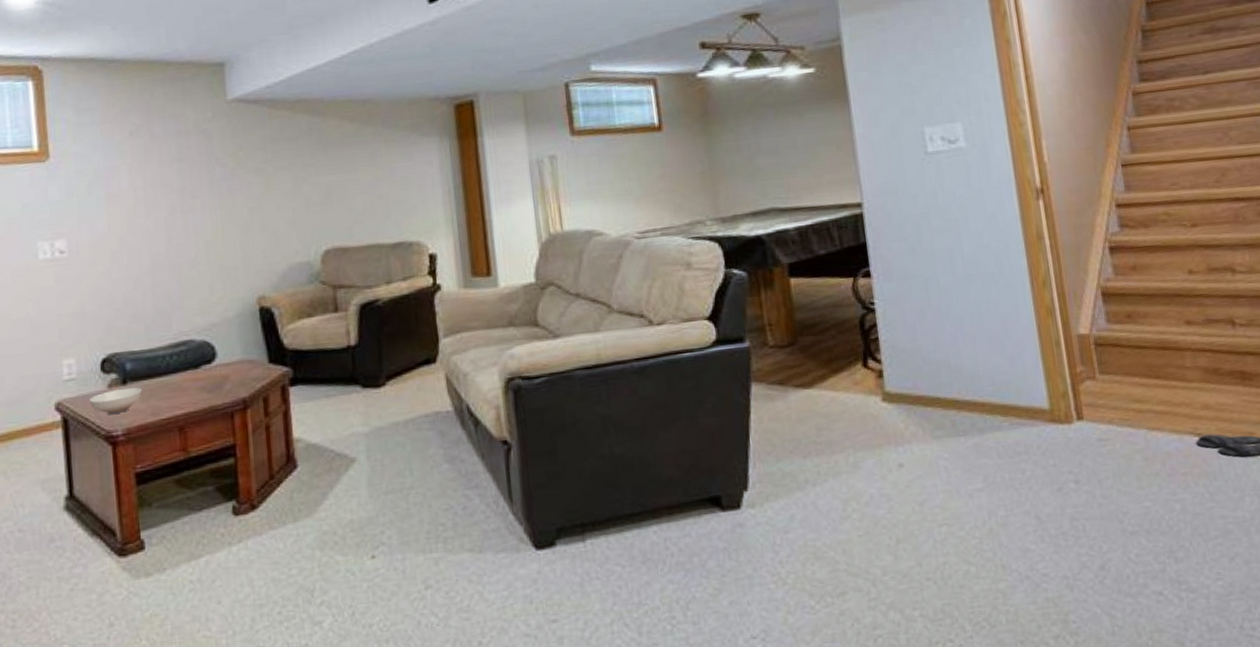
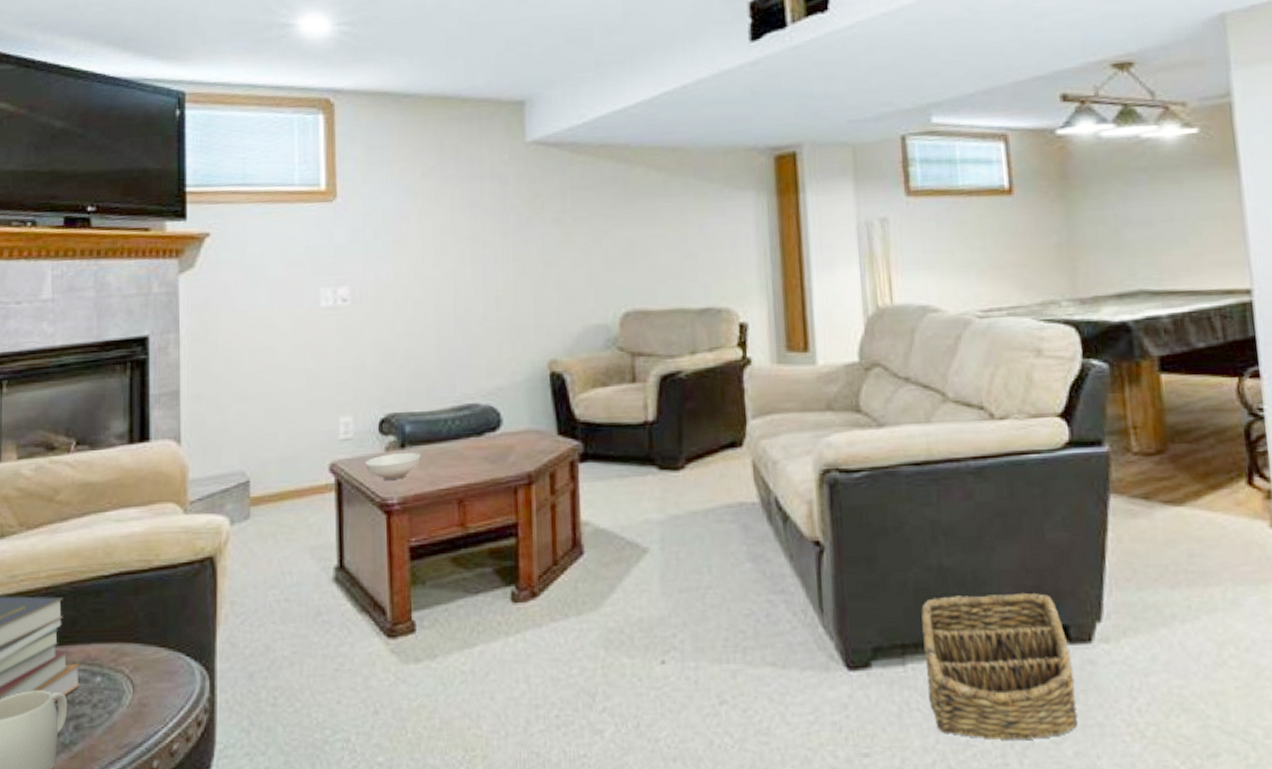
basket: none [597,471,732,598] -> present [921,592,1078,741]

